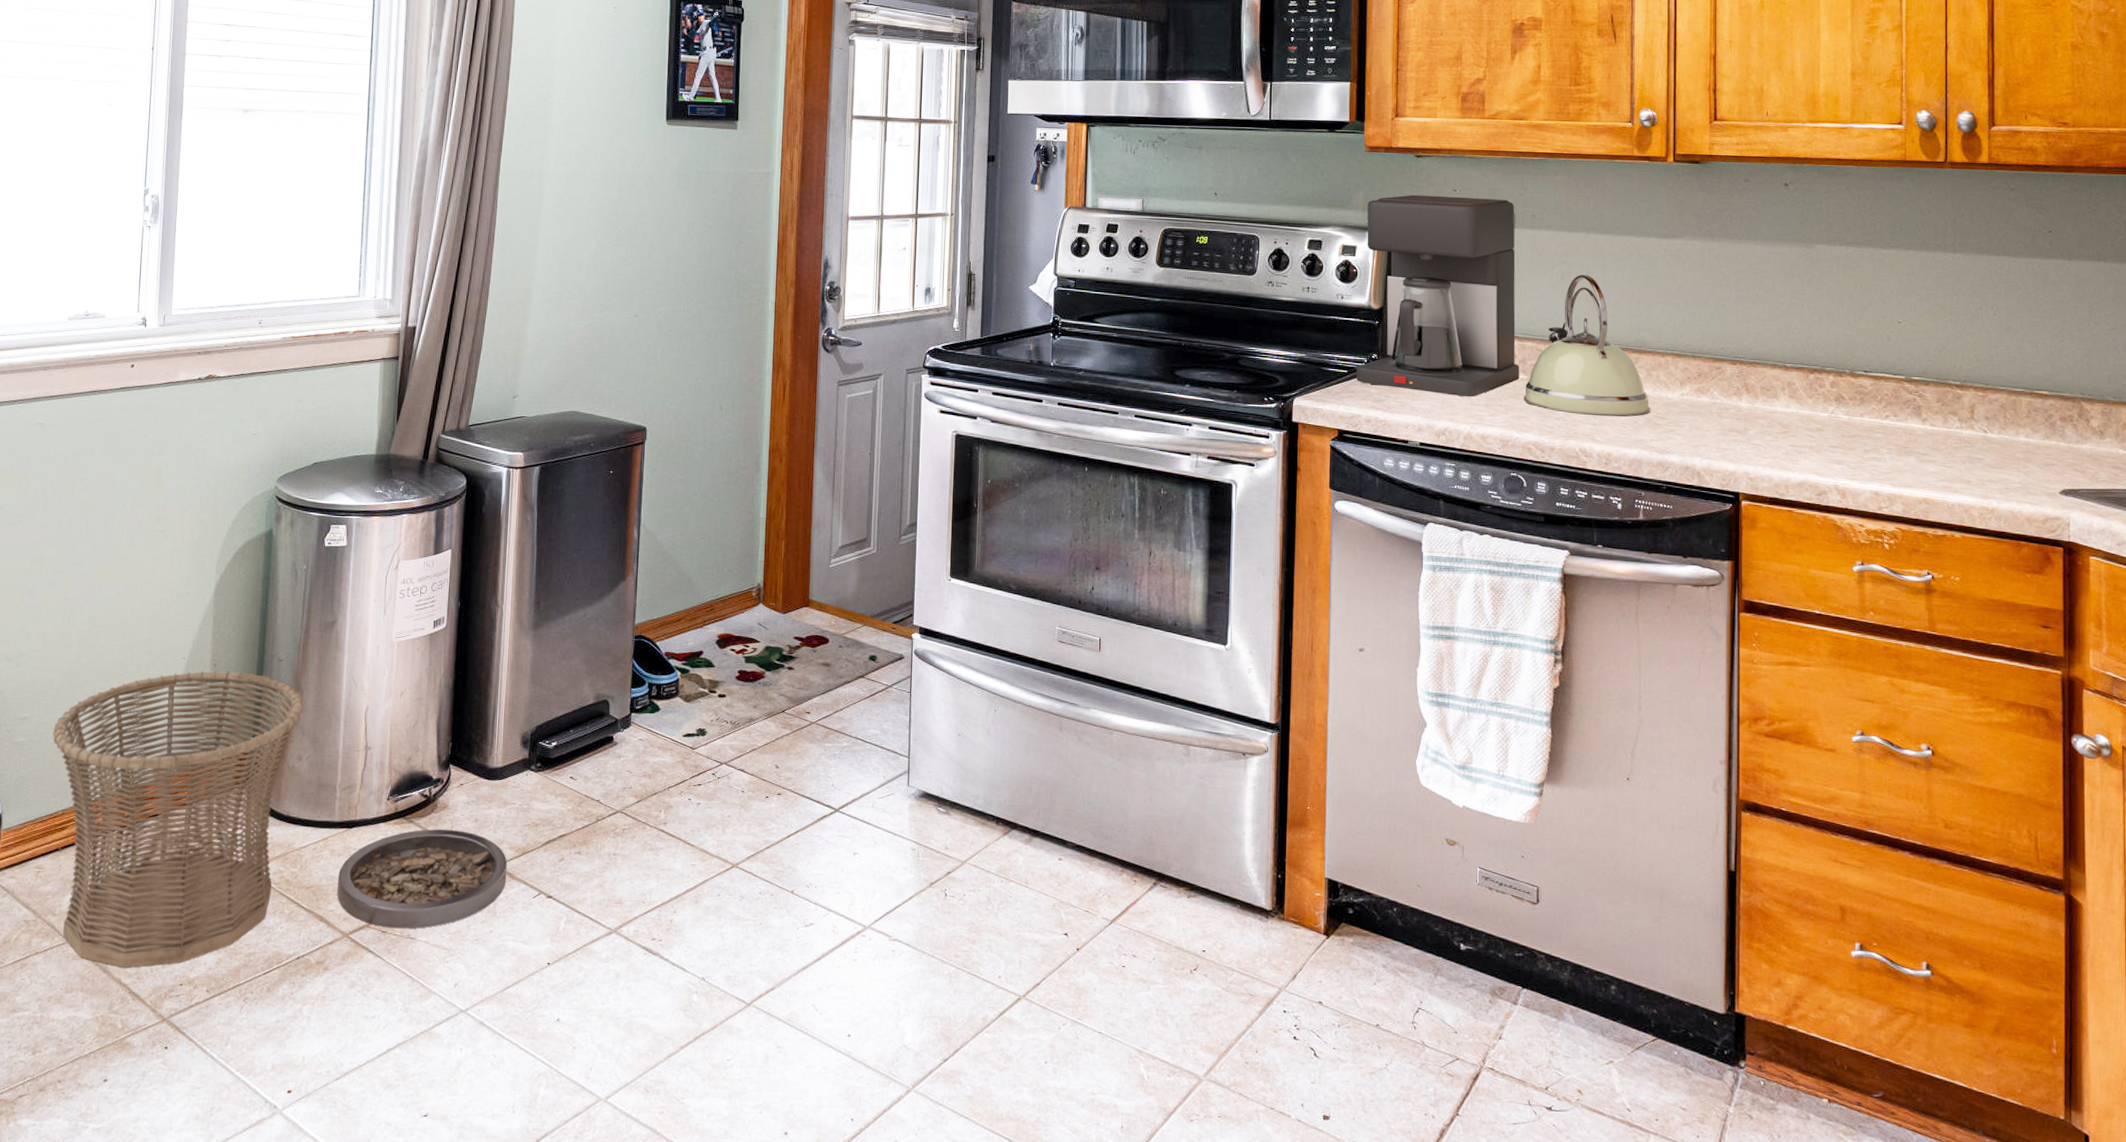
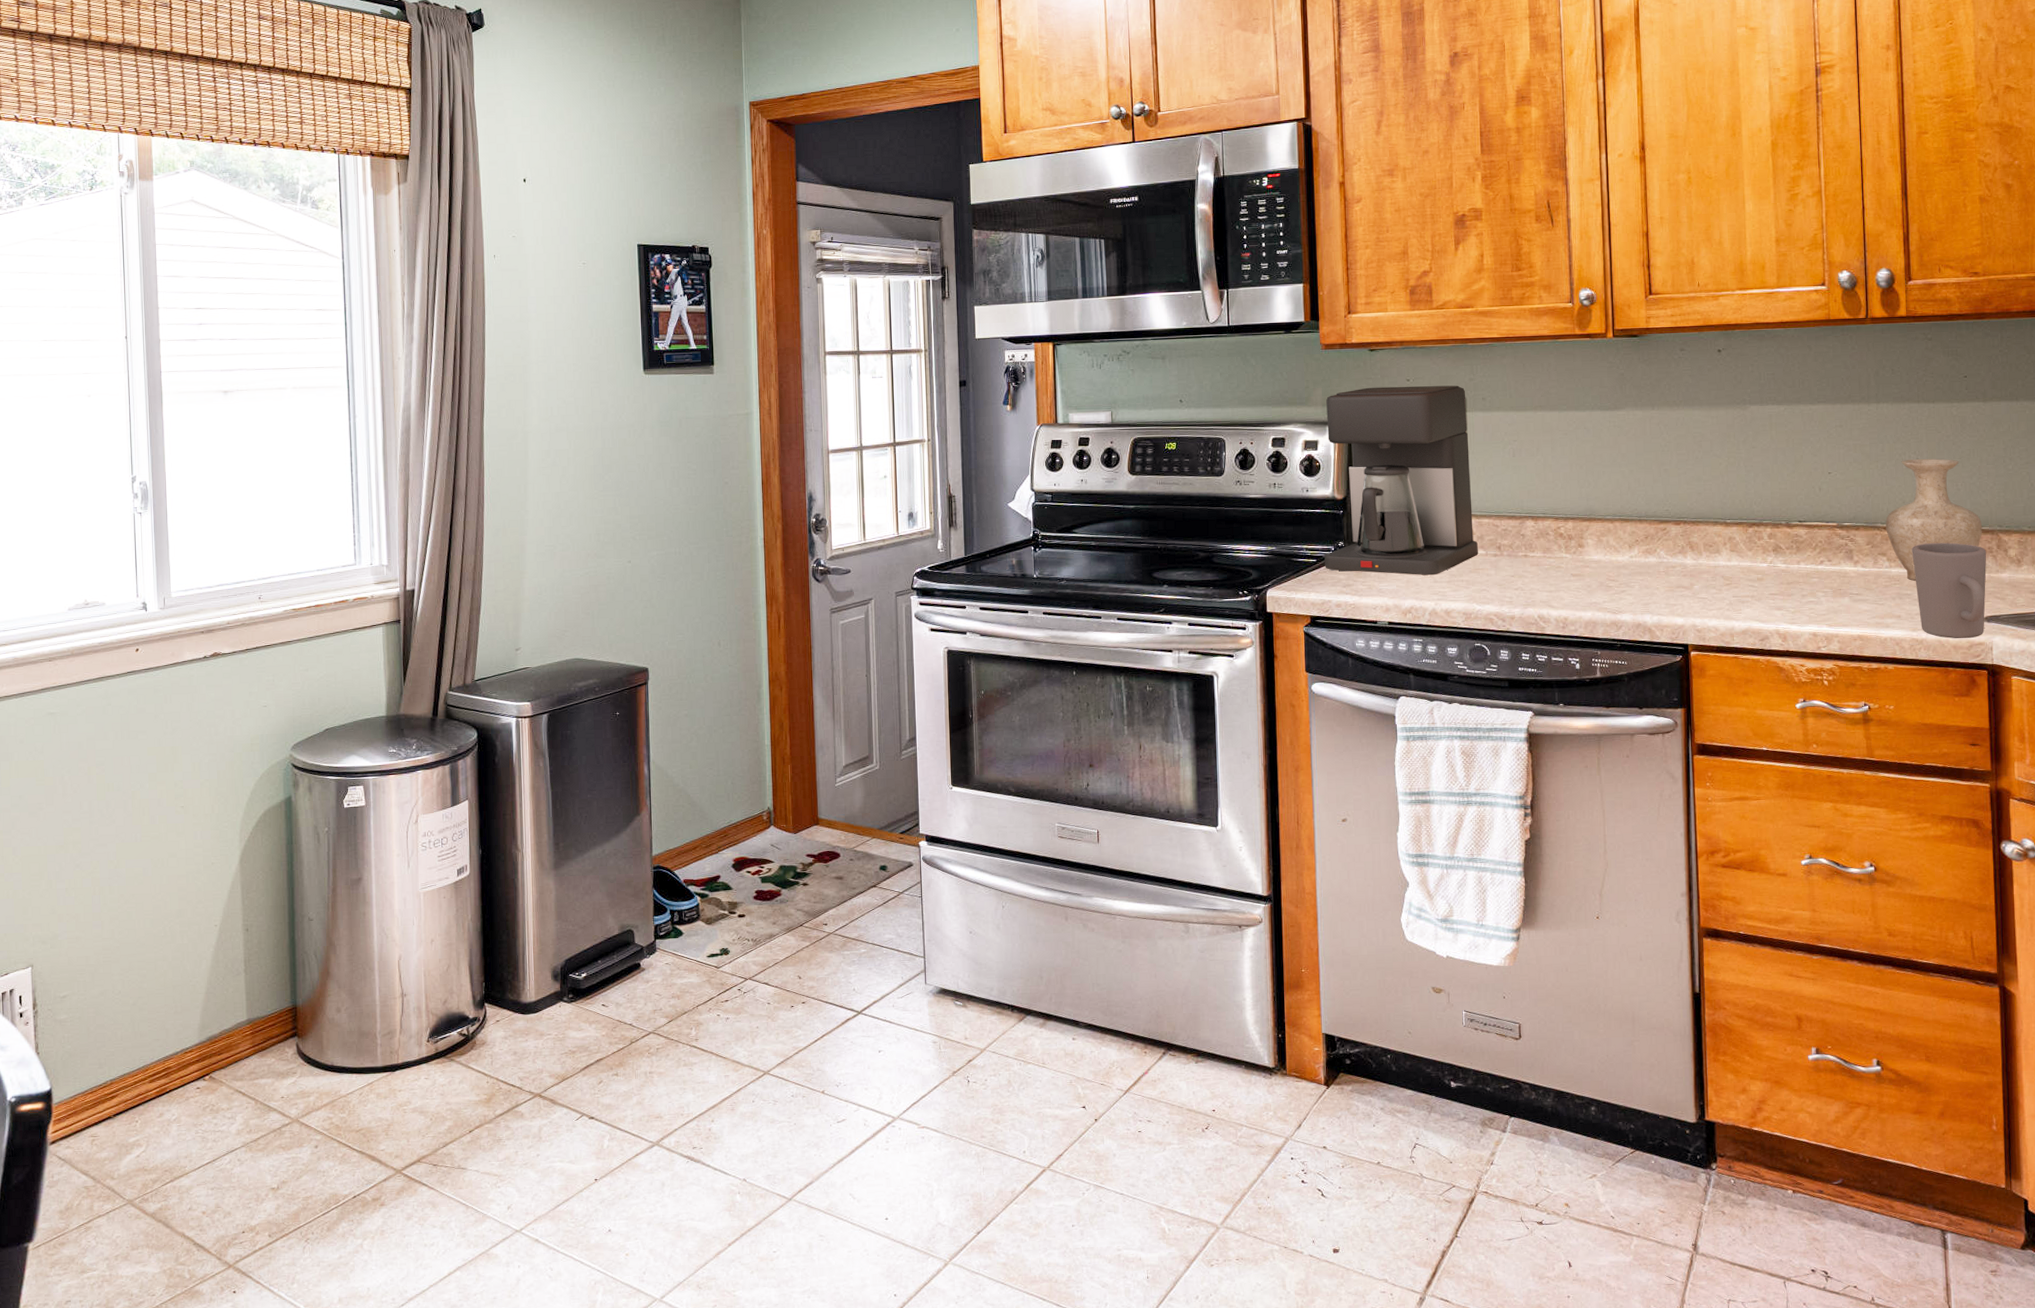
basket: present [52,670,304,968] -> none [93,933,338,1222]
pet bowl: present [337,829,508,929] -> none [386,1064,549,1161]
kettle: present [1523,275,1651,417] -> none [1483,451,1603,584]
vase: none [1958,314,2063,445] -> present [1885,458,1983,581]
mug: none [1985,405,2067,512] -> present [1912,542,1987,639]

